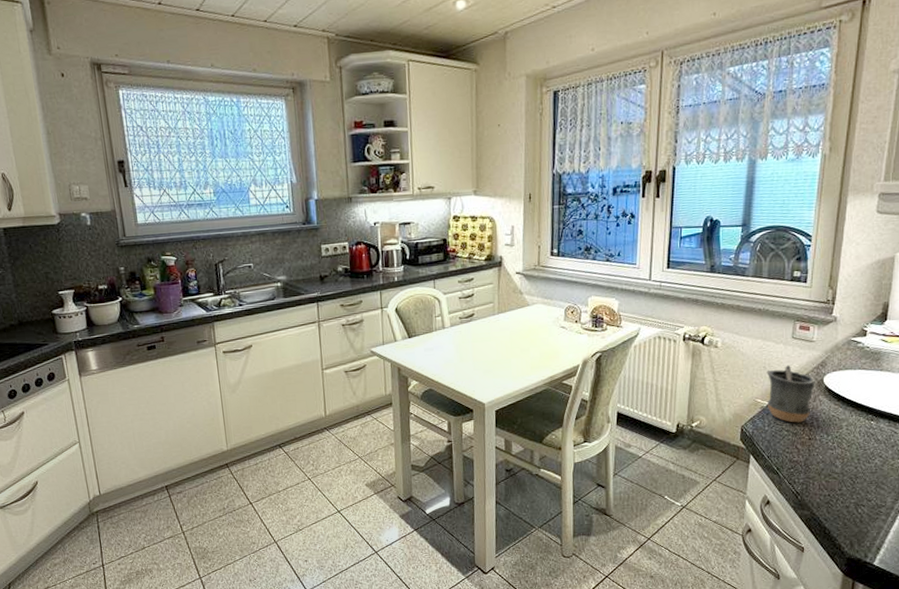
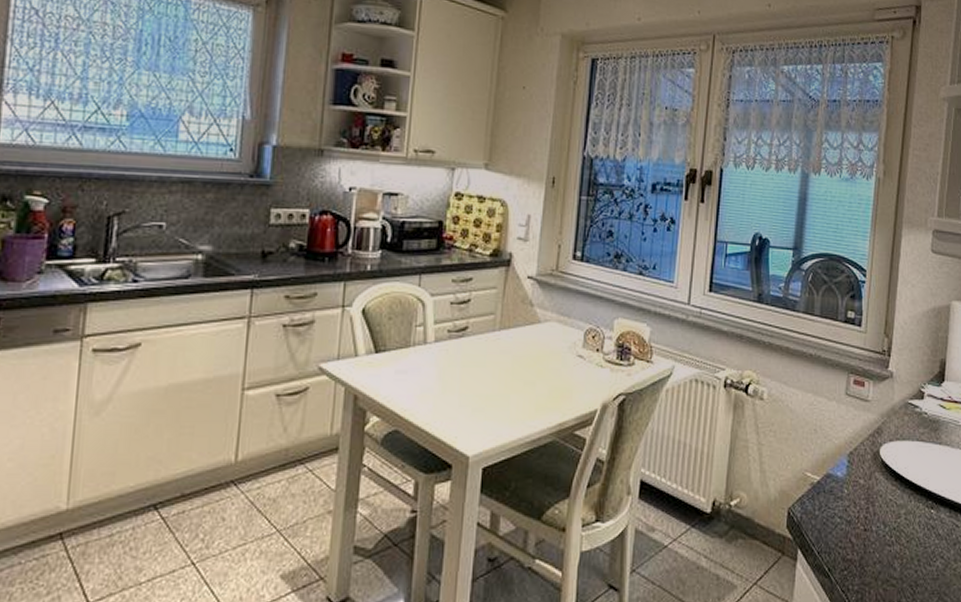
mug: present [767,365,815,423] -> none [818,429,871,507]

